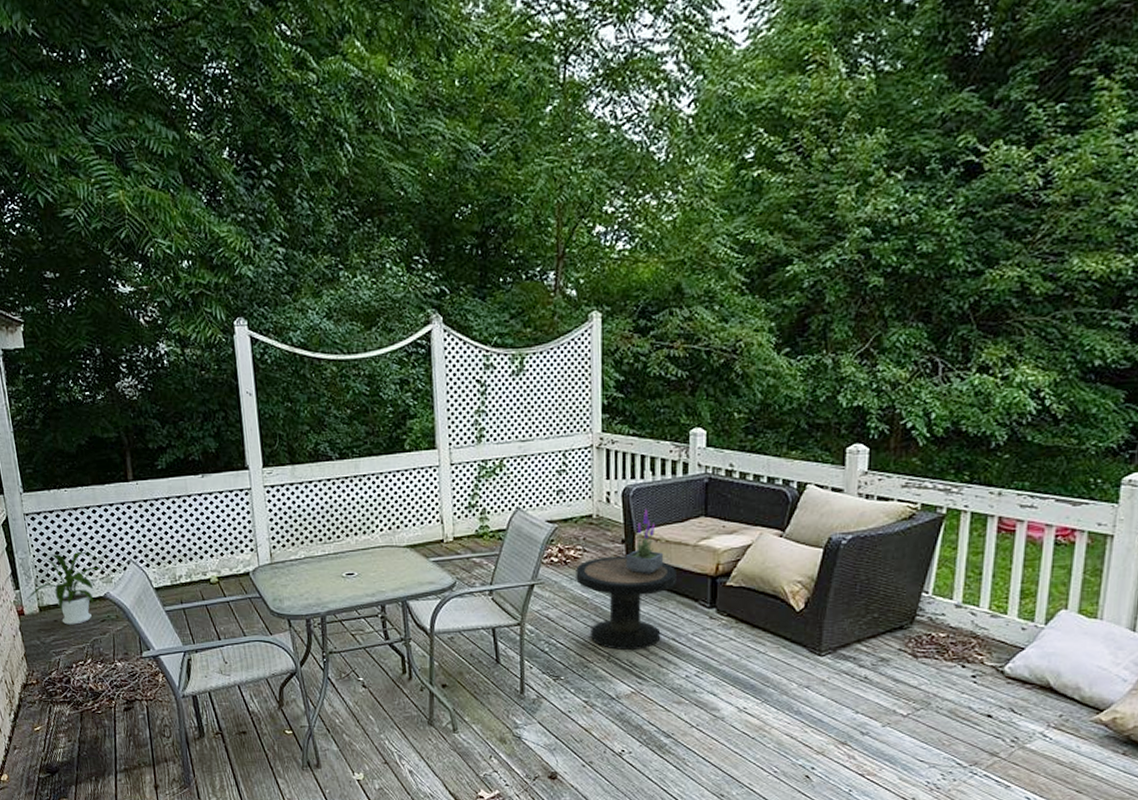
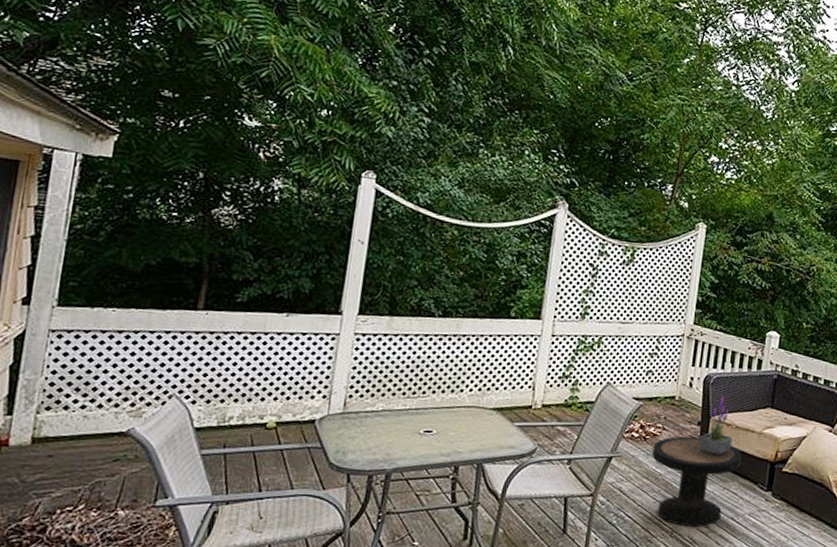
house plant: present [26,551,105,625] -> none [17,378,137,463]

